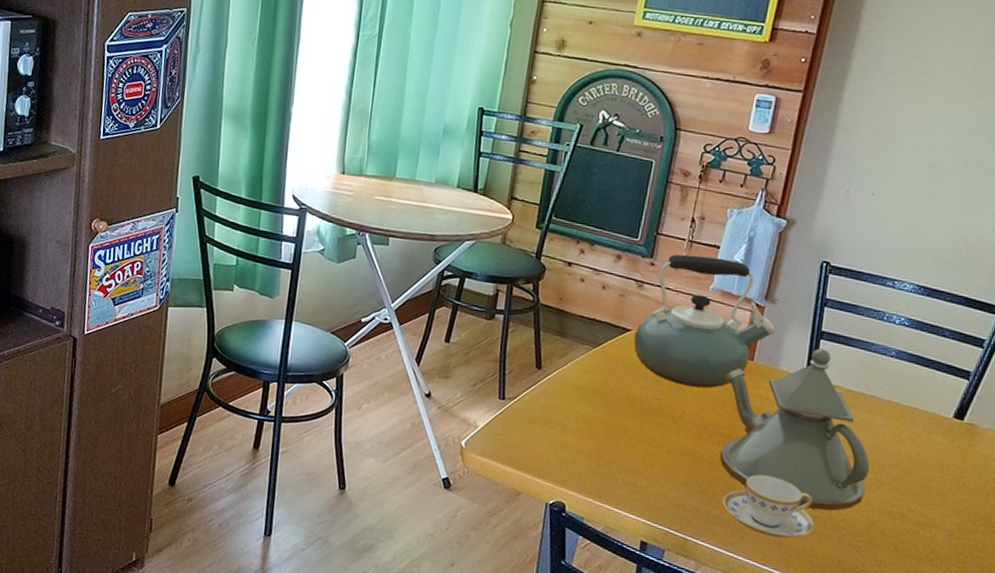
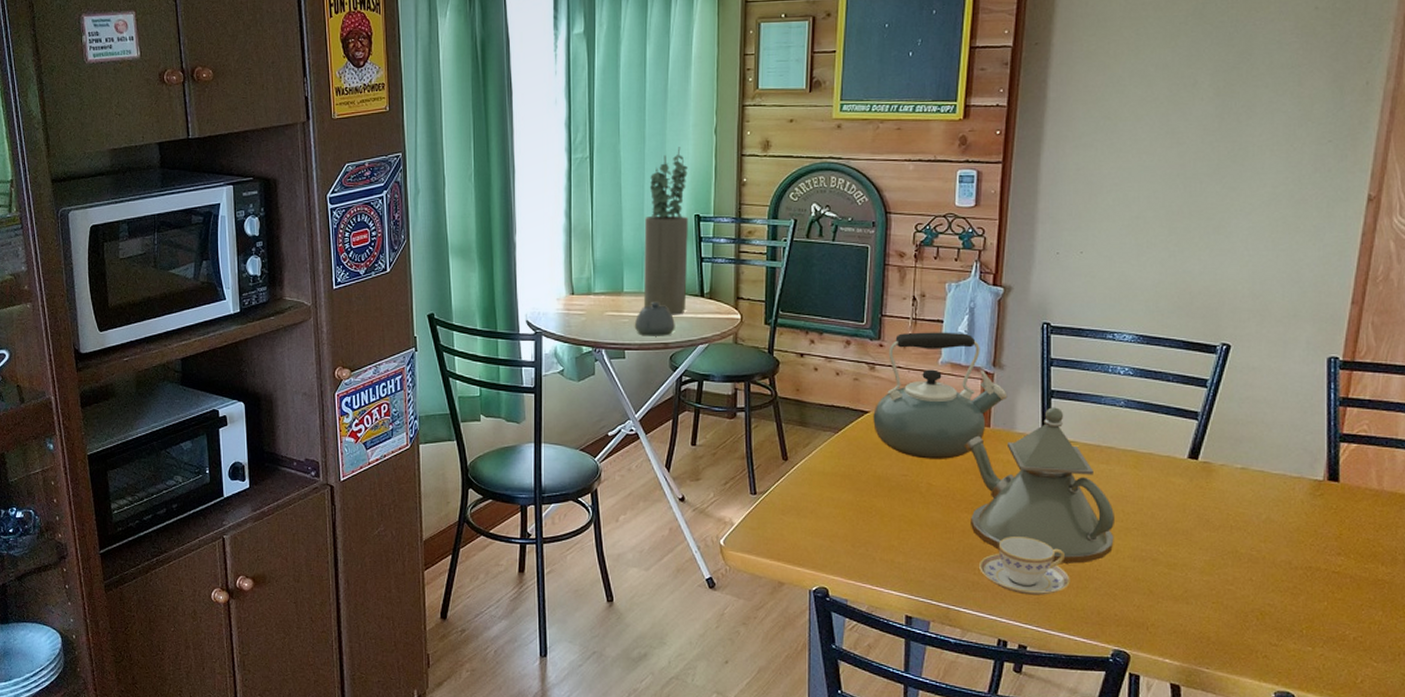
sugar bowl: none [402,190,445,228] -> present [634,301,675,336]
vase: none [414,36,478,208] -> present [643,147,688,315]

